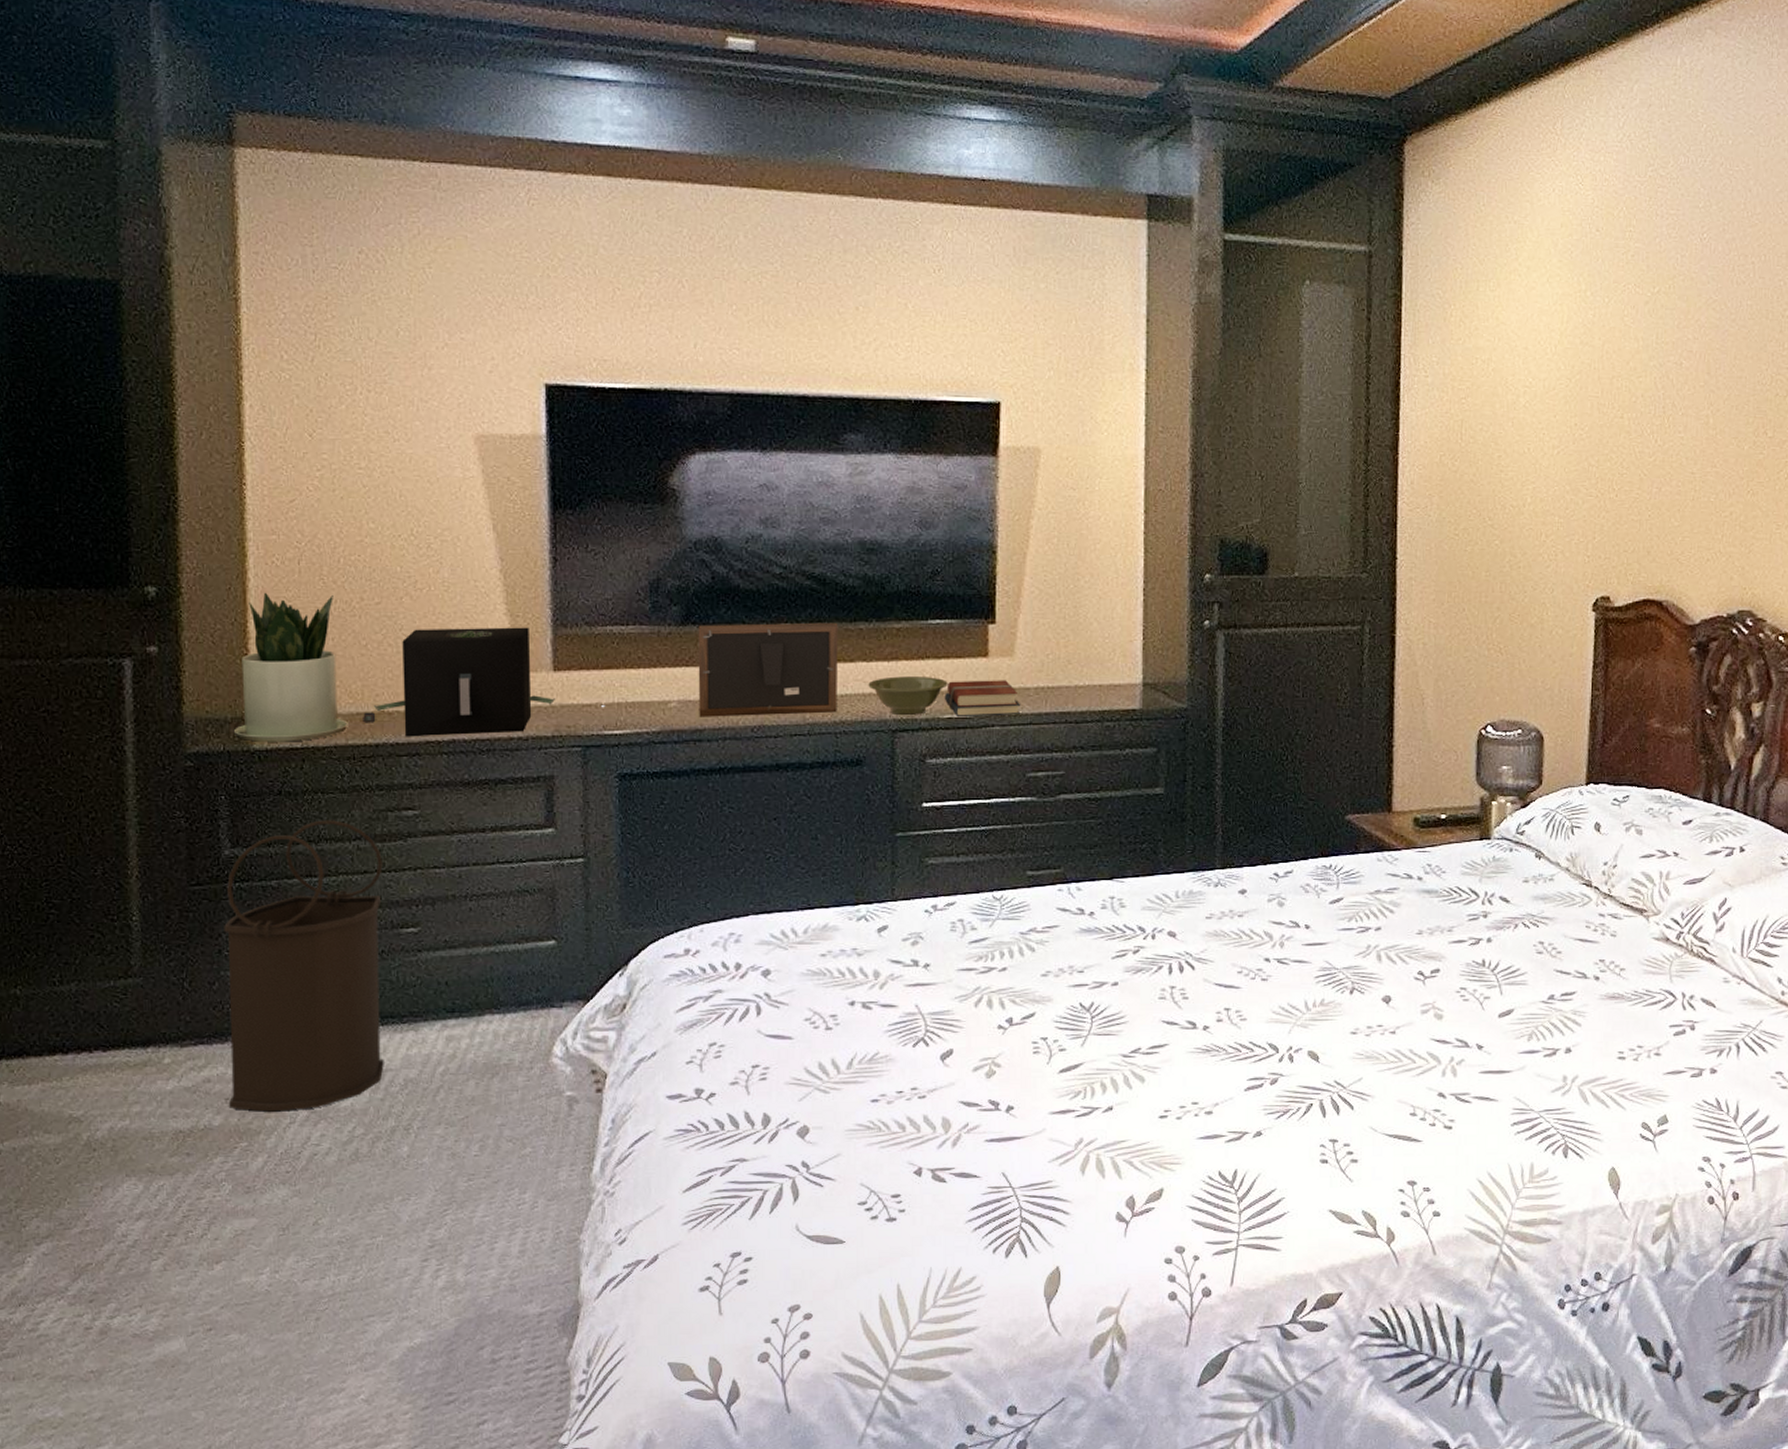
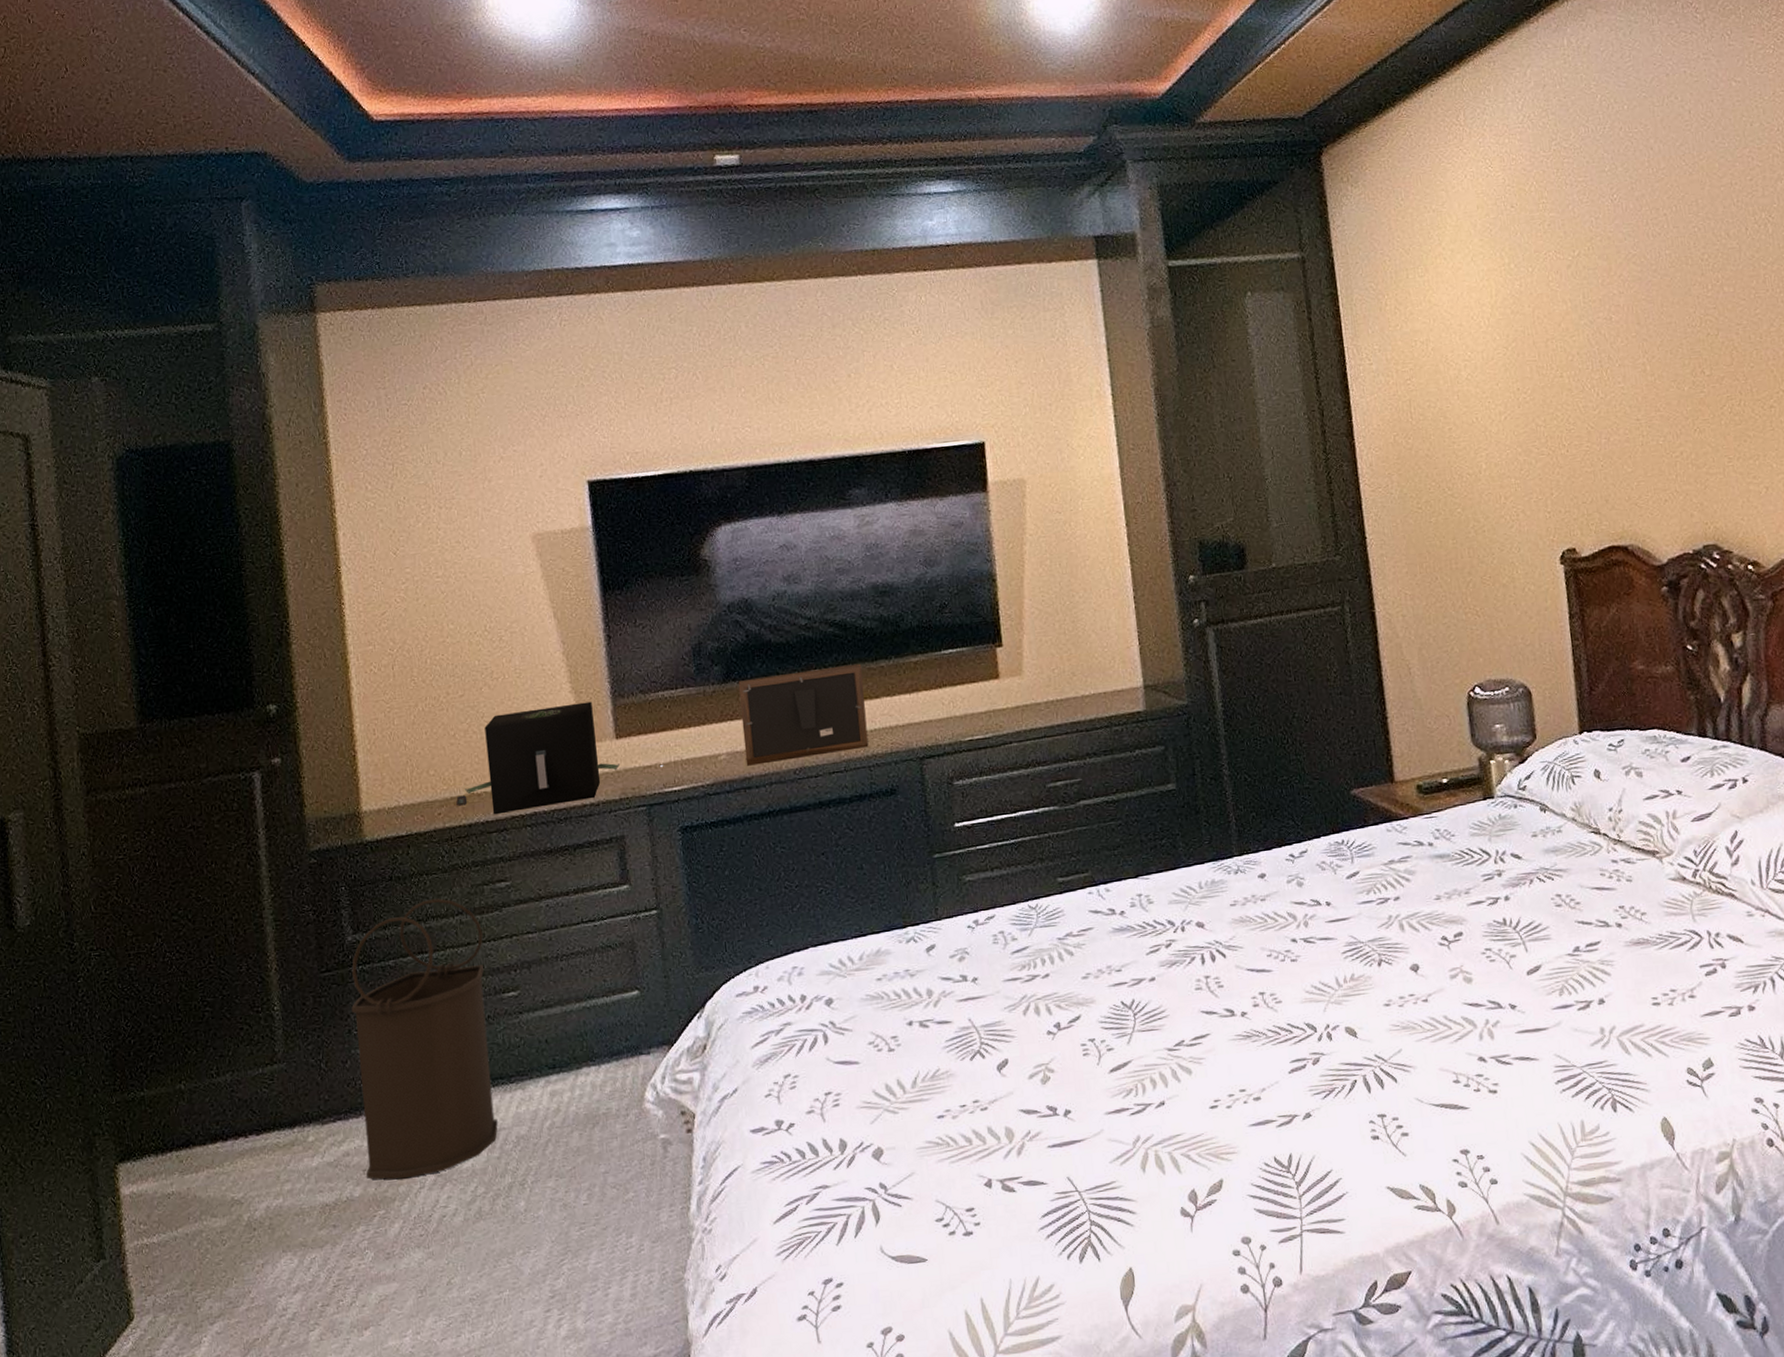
planter: present [233,592,350,742] -> none [348,694,446,834]
decorative bowl: present [868,676,948,715] -> none [894,703,966,743]
books: present [944,680,1021,716] -> none [963,698,1035,738]

